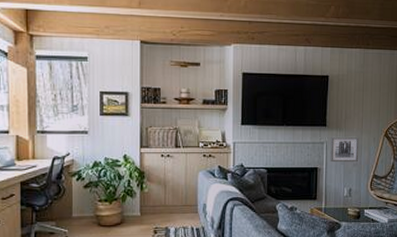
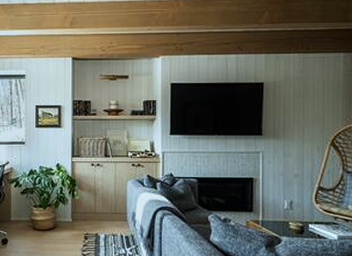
wall art: present [330,136,359,163] -> none [267,145,301,173]

